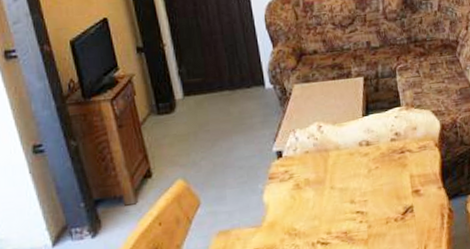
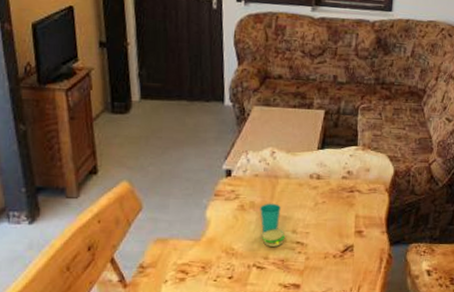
cup: none [315,176,345,221] -> present [260,203,286,246]

